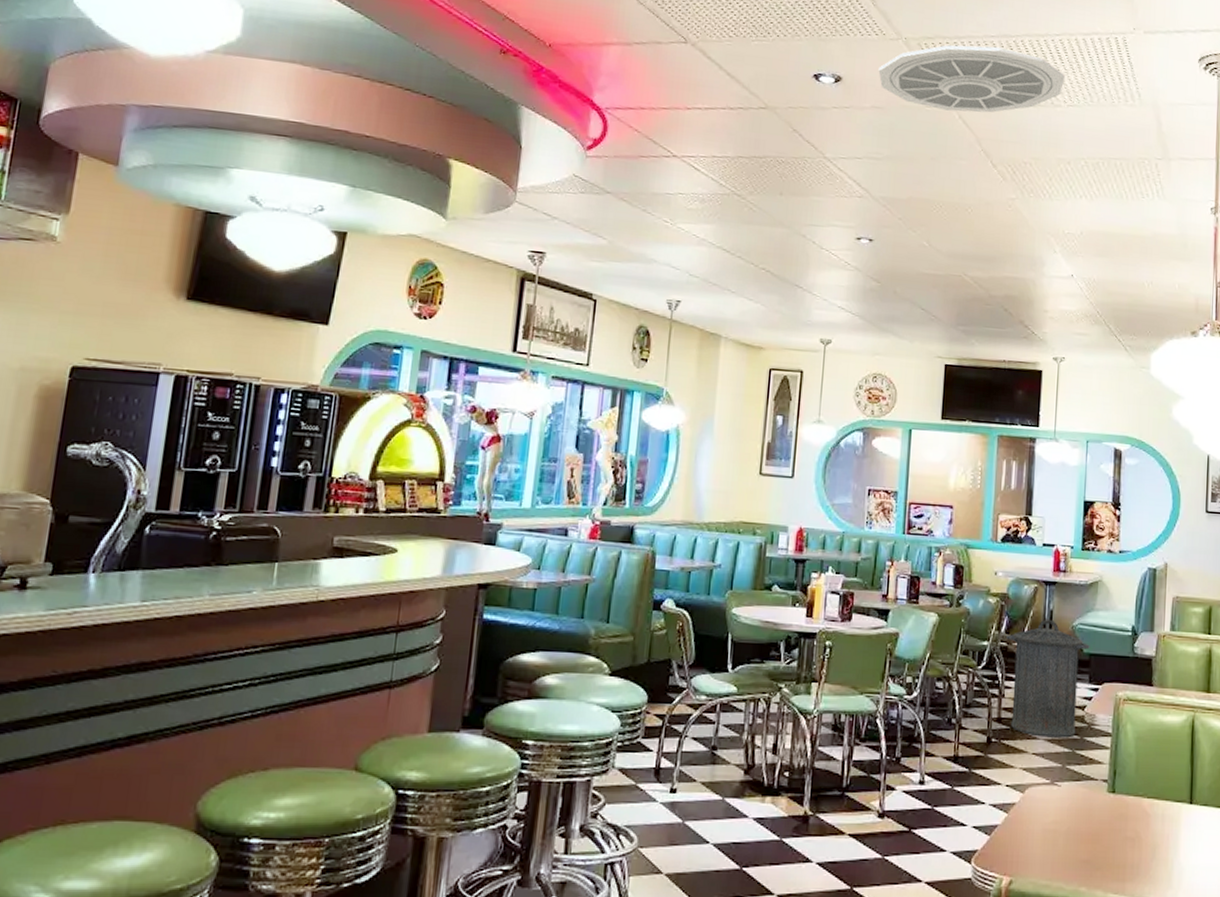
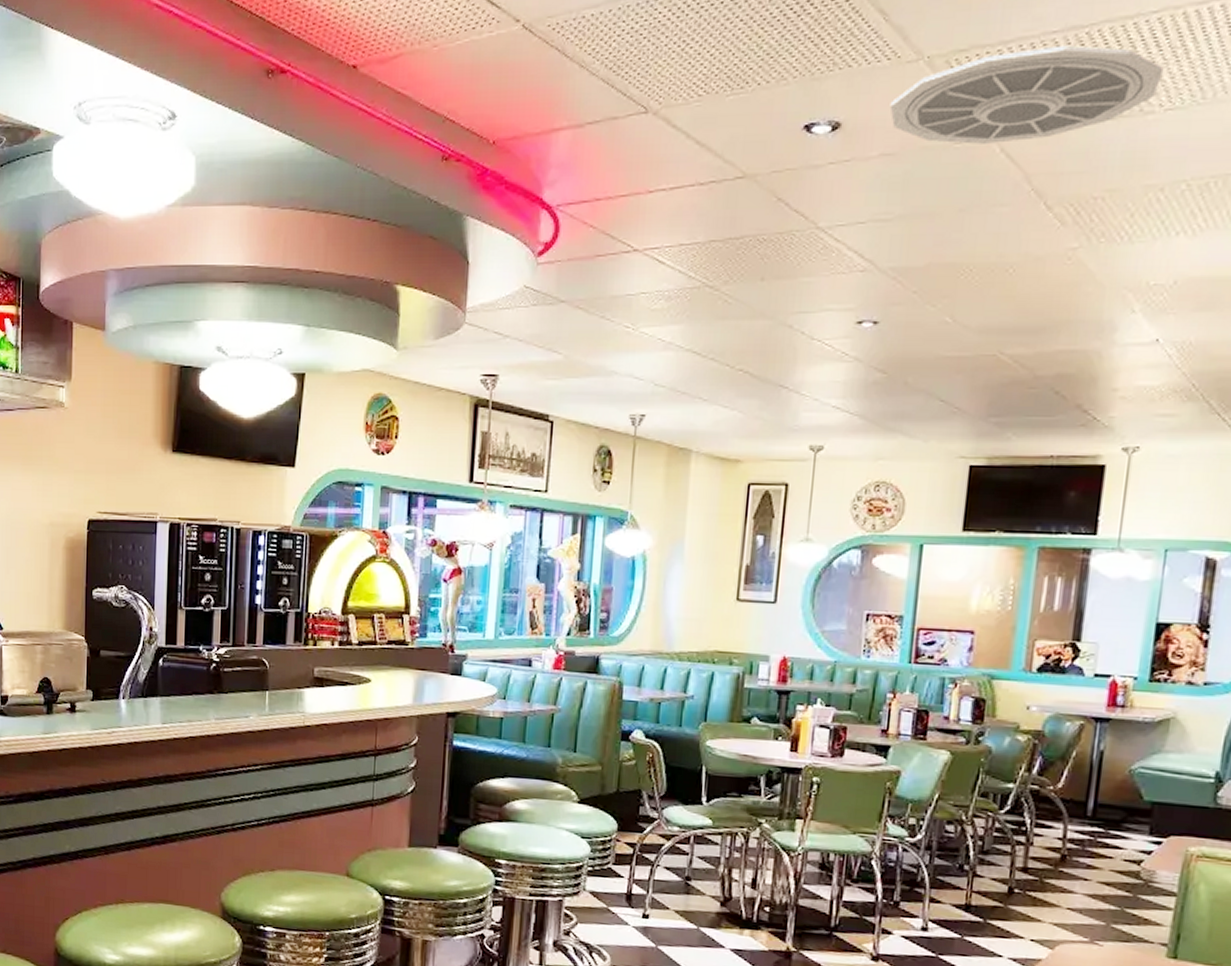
trash can: present [1006,619,1090,738] -> none [1039,760,1153,894]

